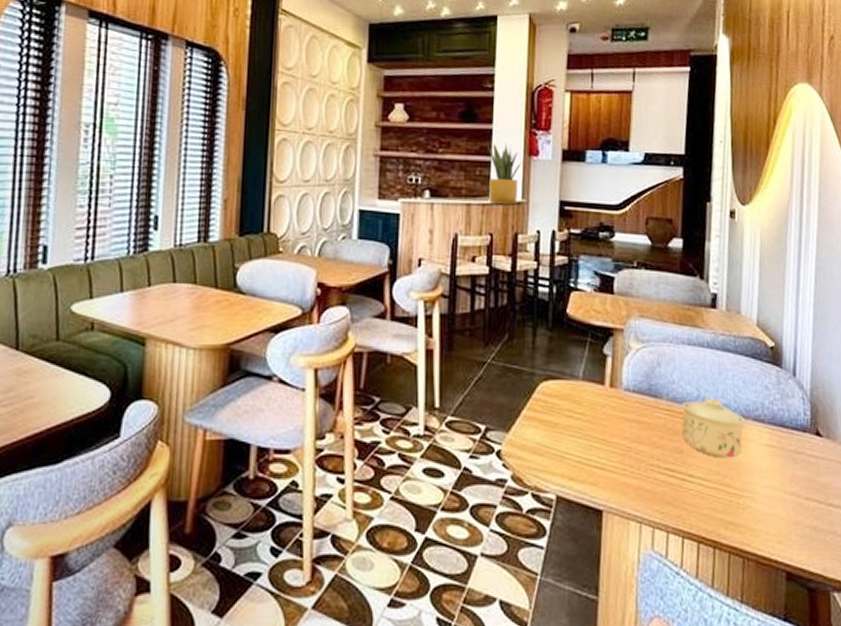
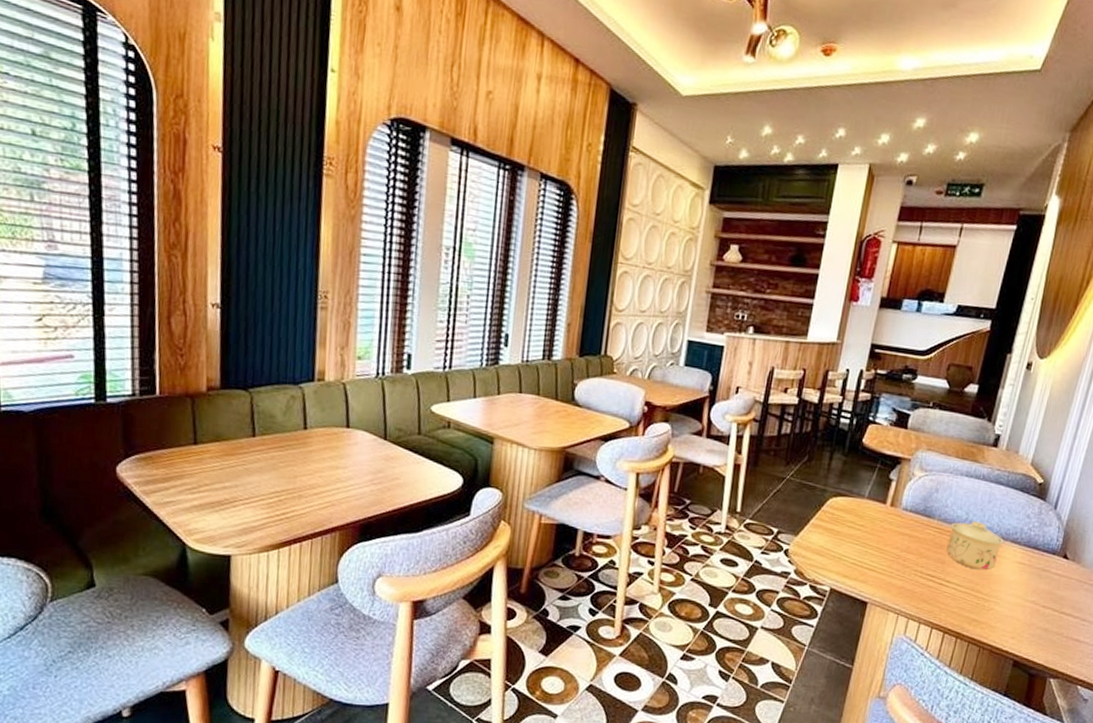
planter: present [488,142,523,206] -> none [807,287,843,346]

